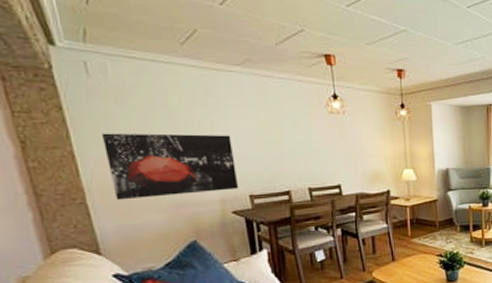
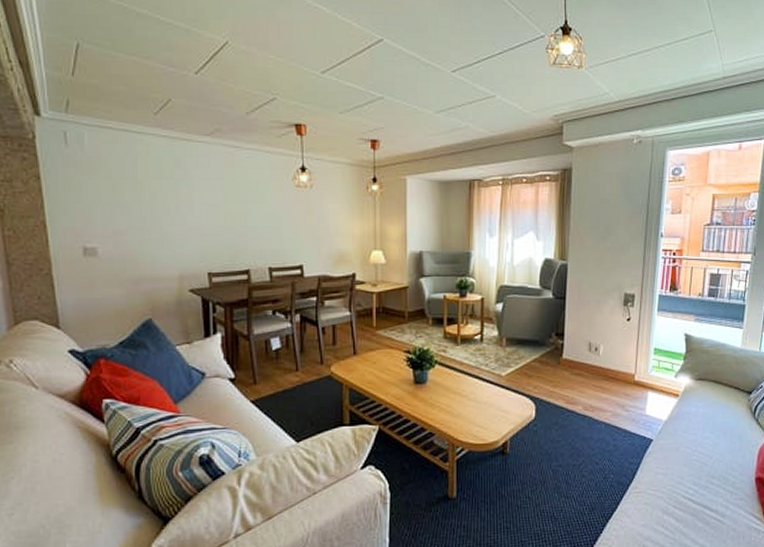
wall art: present [101,133,239,201] -> none [72,203,198,273]

